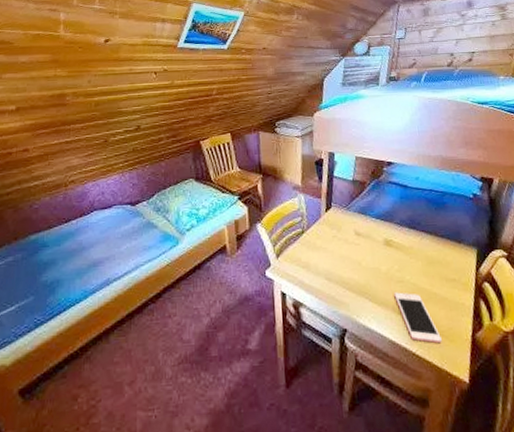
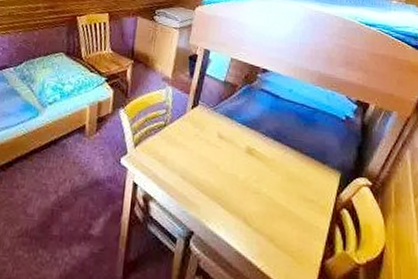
cell phone: present [394,292,442,344] -> none [248,203,290,264]

